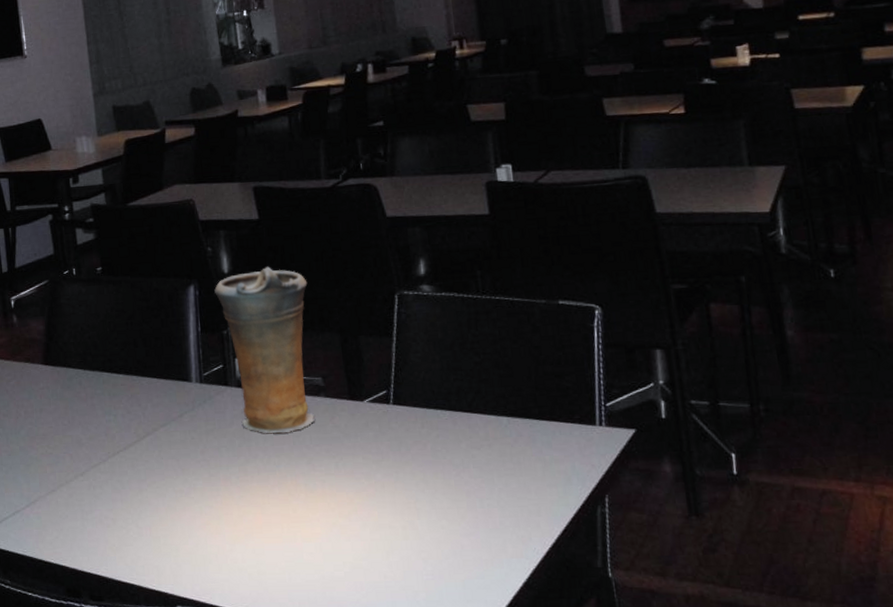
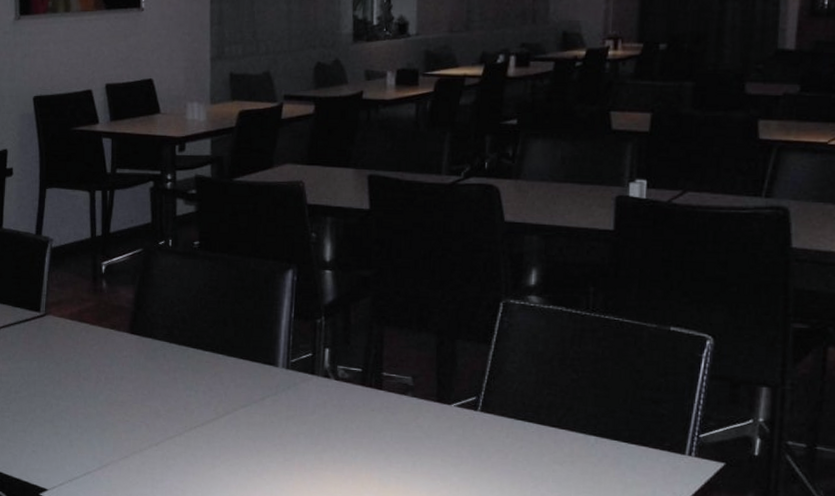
vase: present [214,266,315,433] -> none [313,259,411,427]

